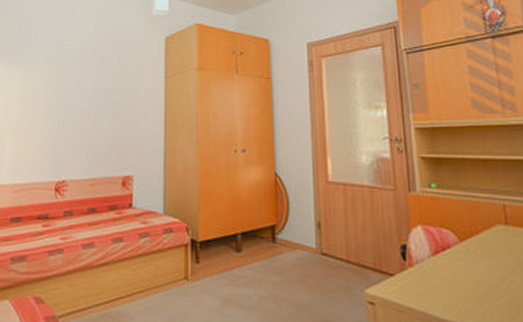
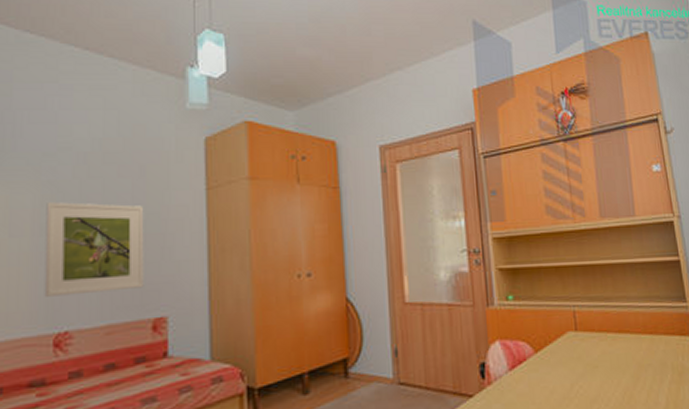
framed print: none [50,85,120,154] -> present [44,202,144,297]

